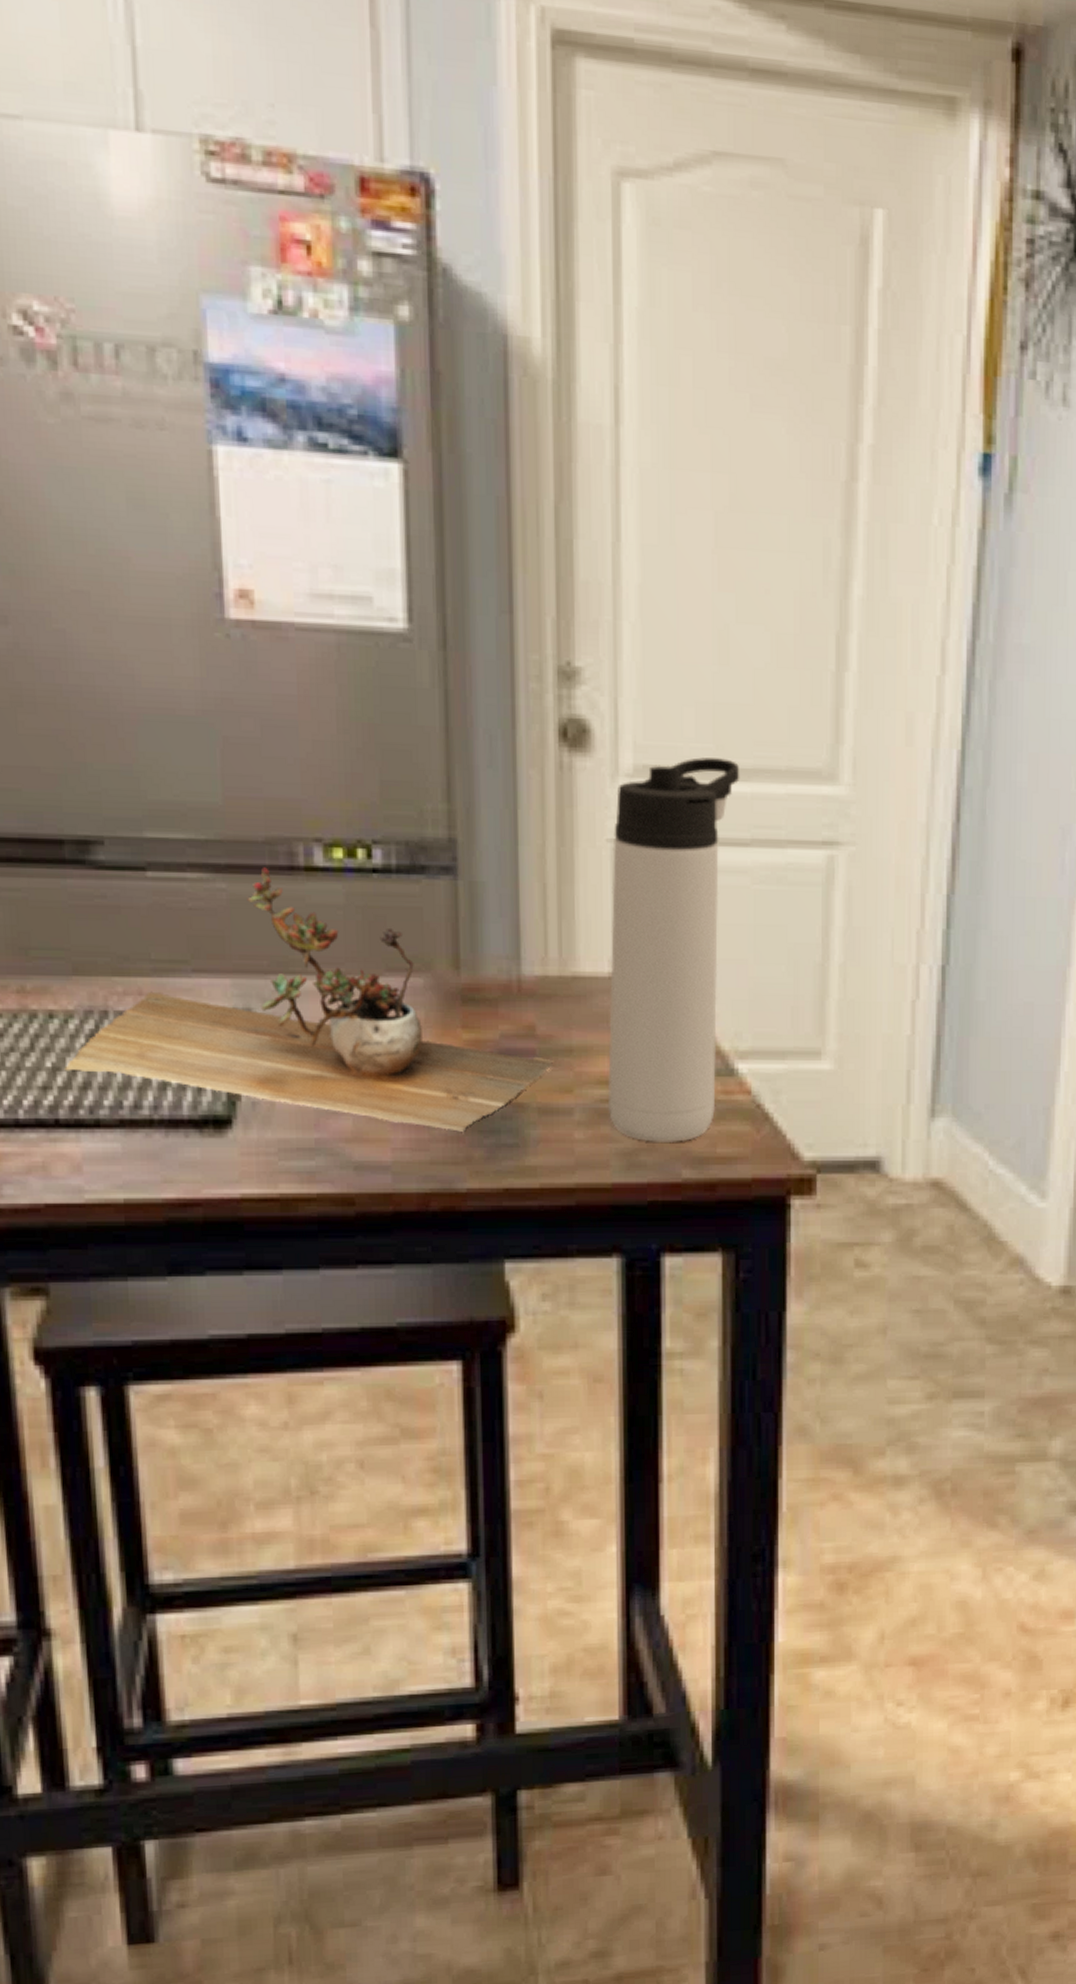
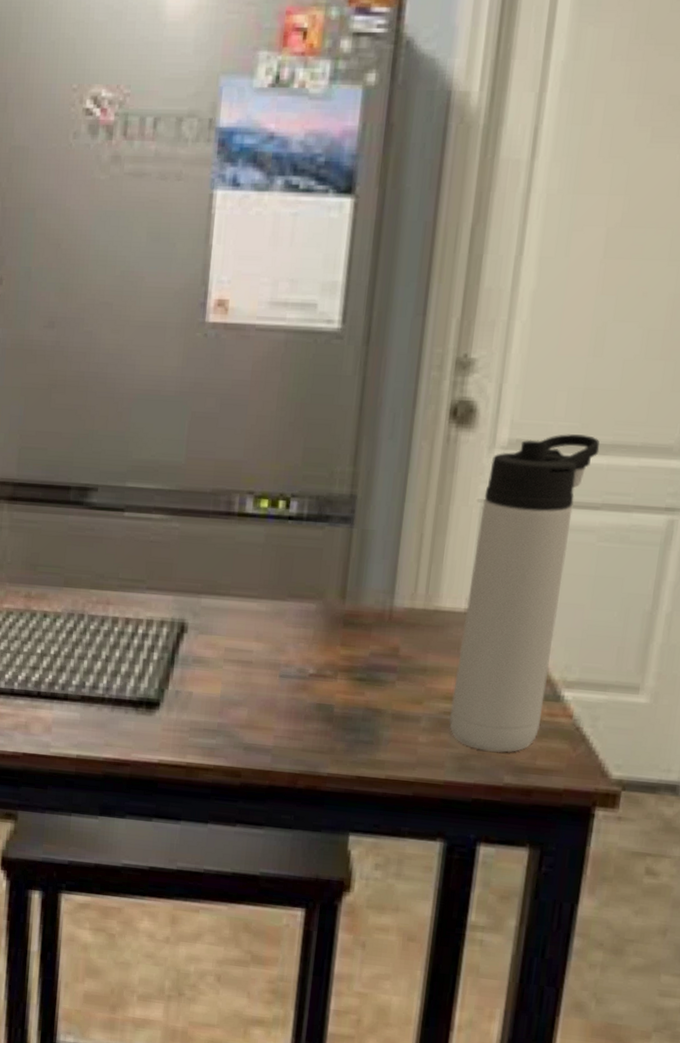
succulent plant: present [65,867,556,1132] -> none [49,512,412,728]

